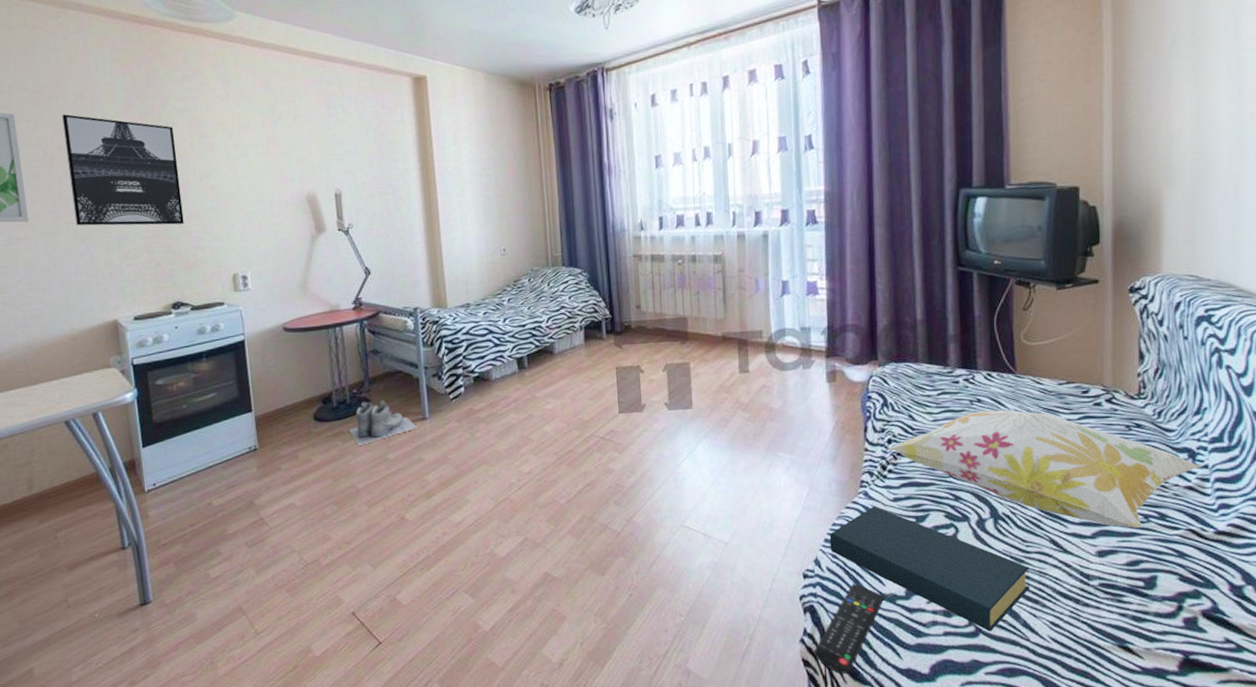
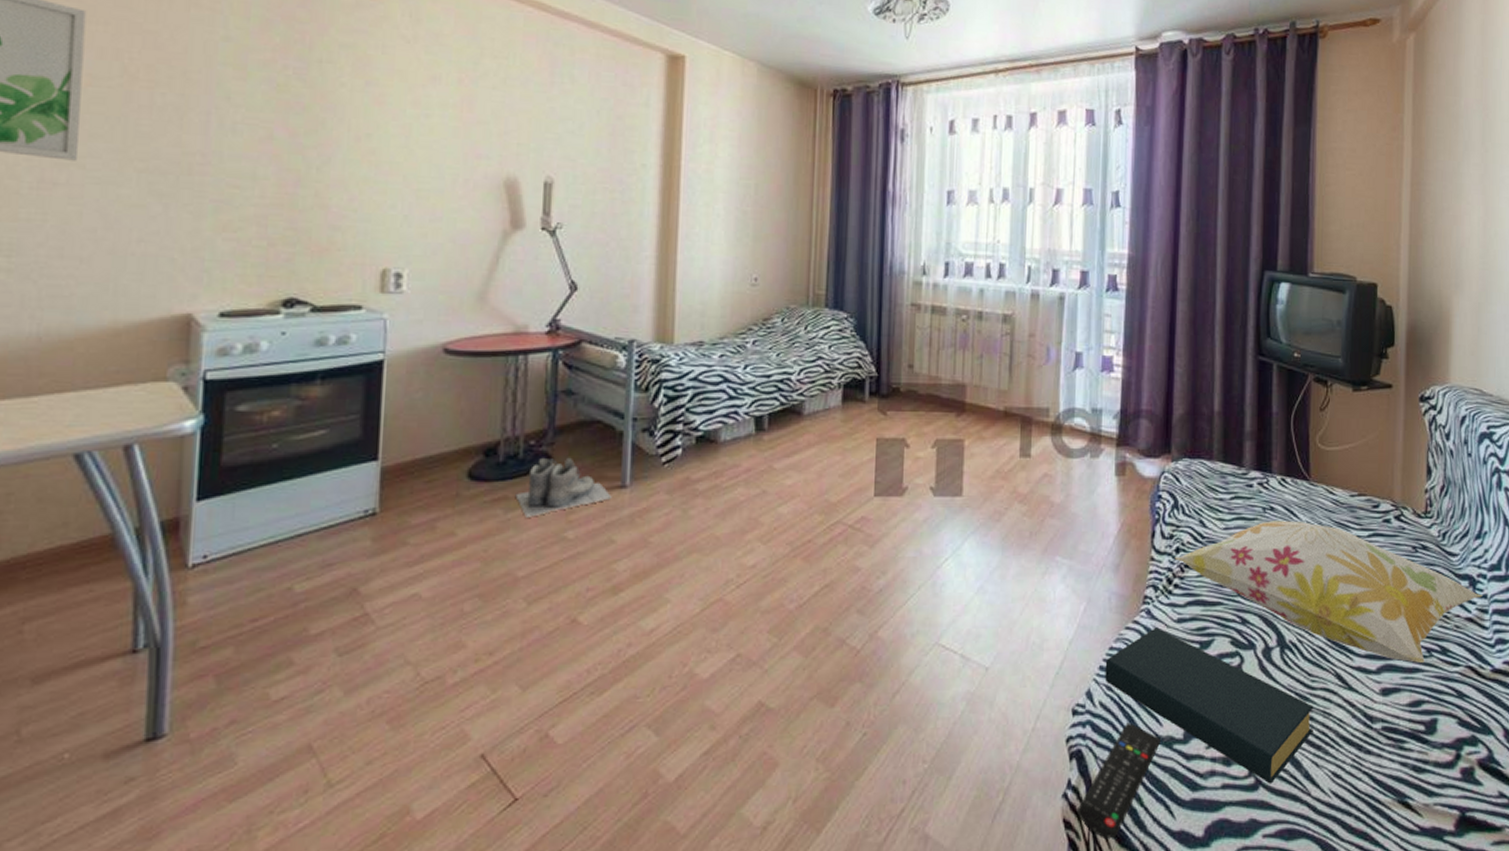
wall art: present [62,114,184,226] -> none [152,22,330,195]

